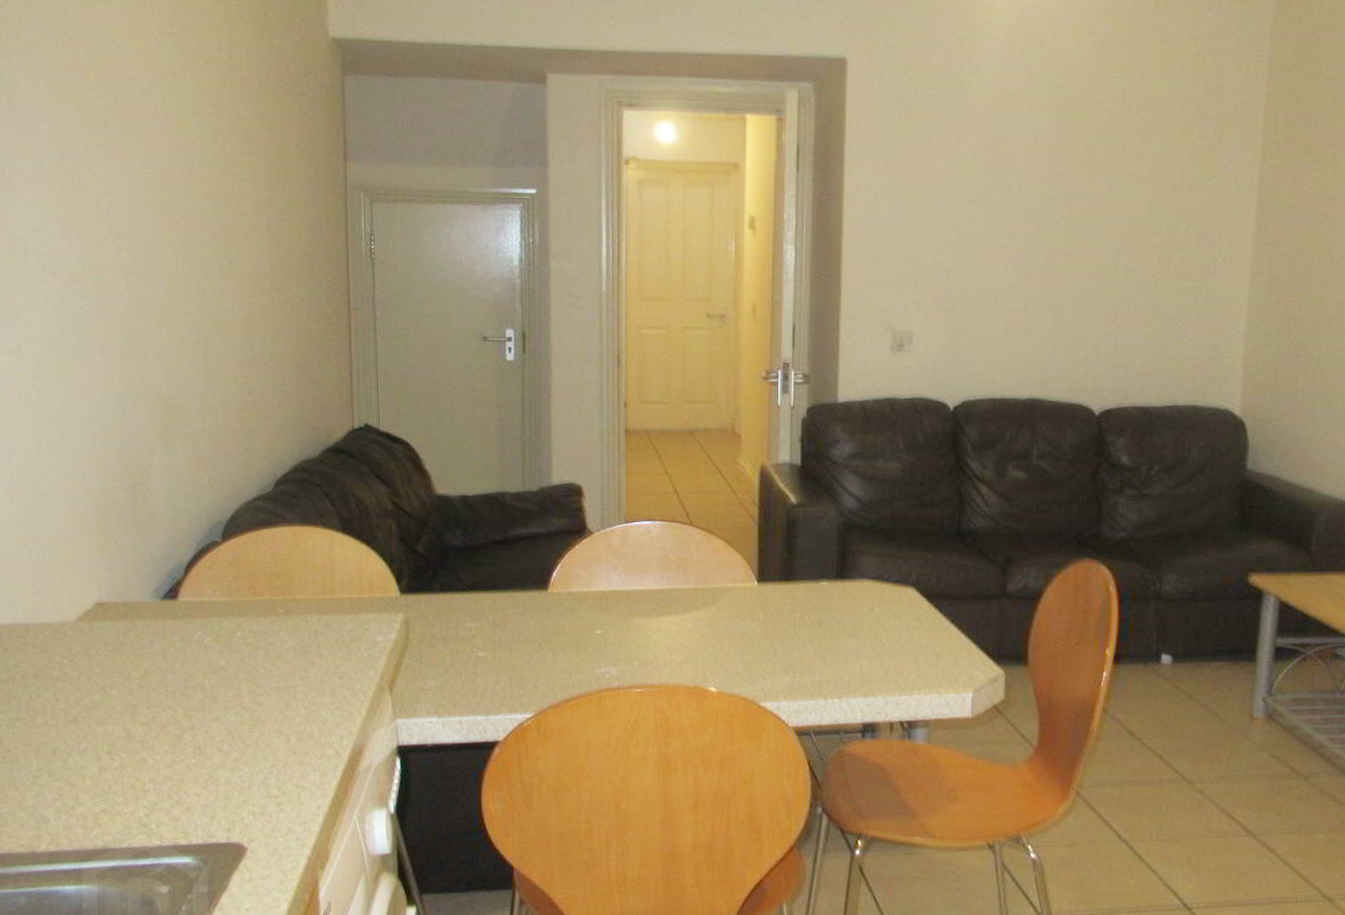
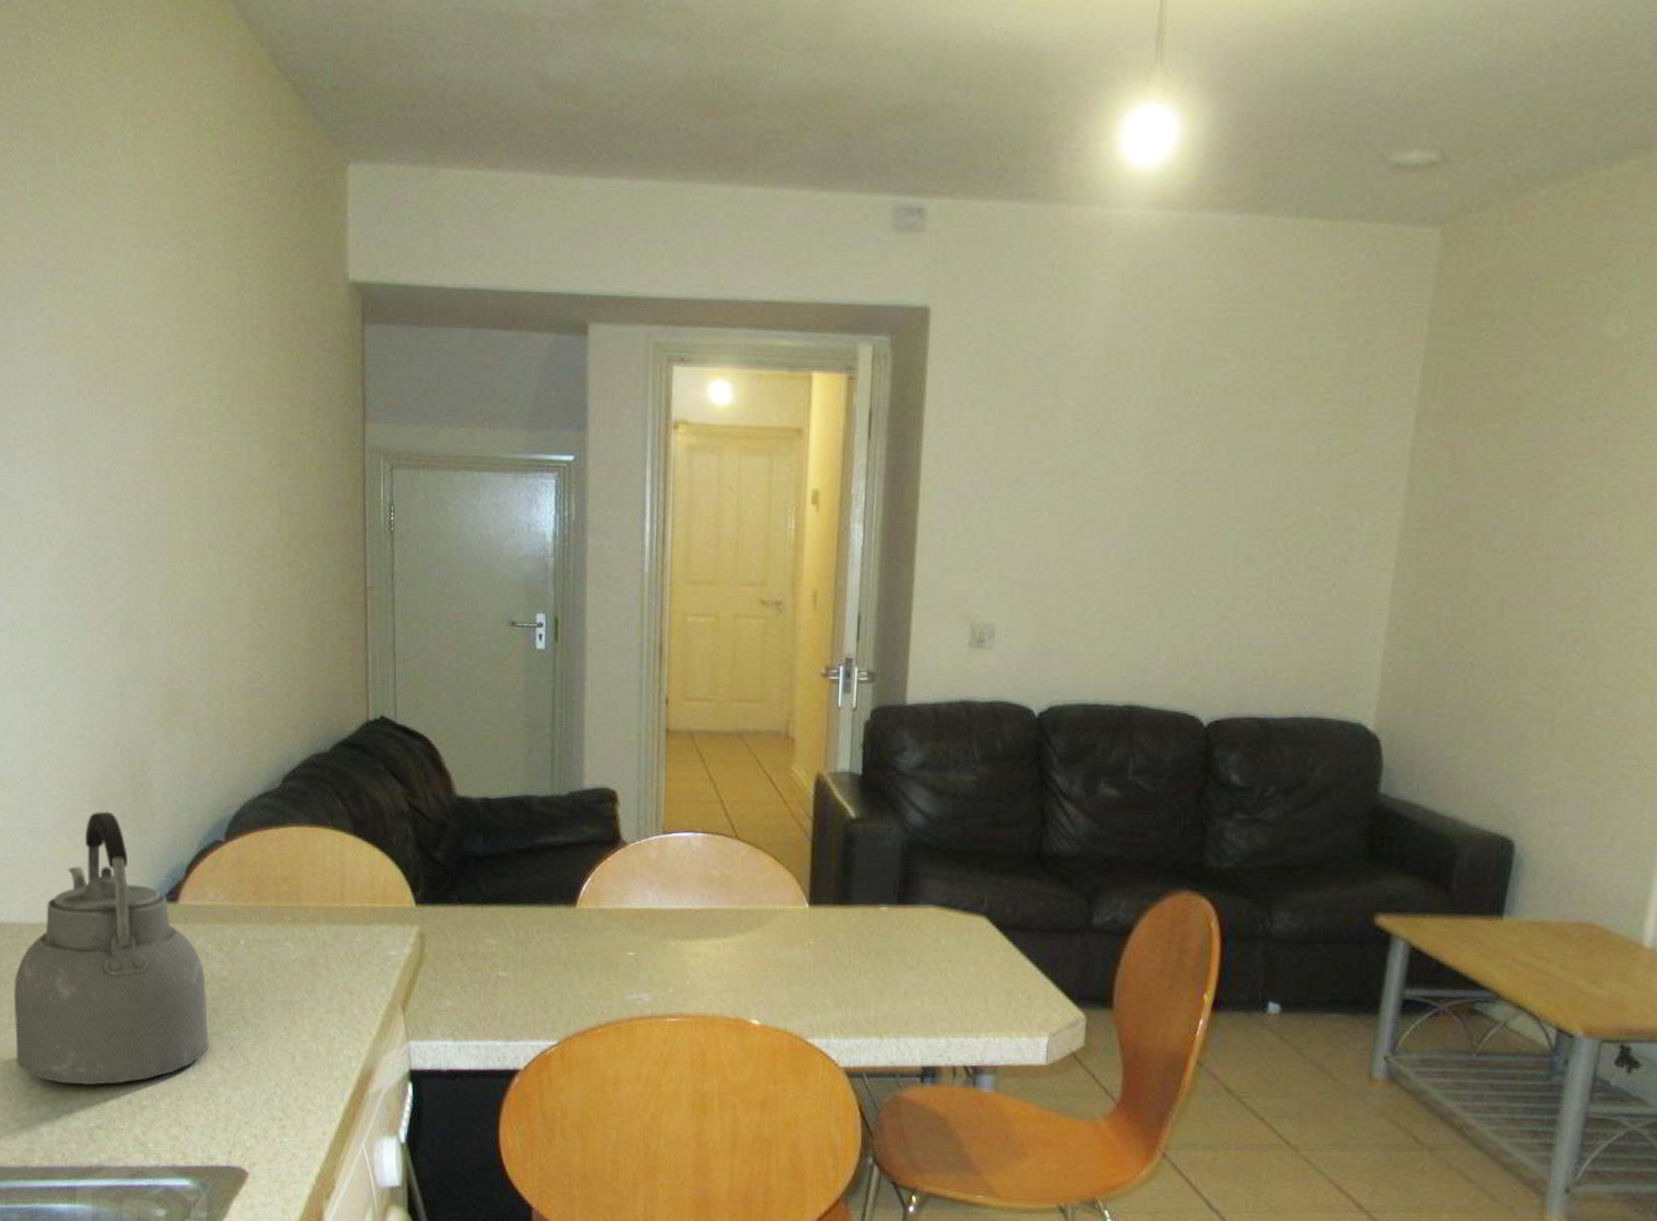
kettle: none [20,517,209,773] -> present [13,811,210,1086]

